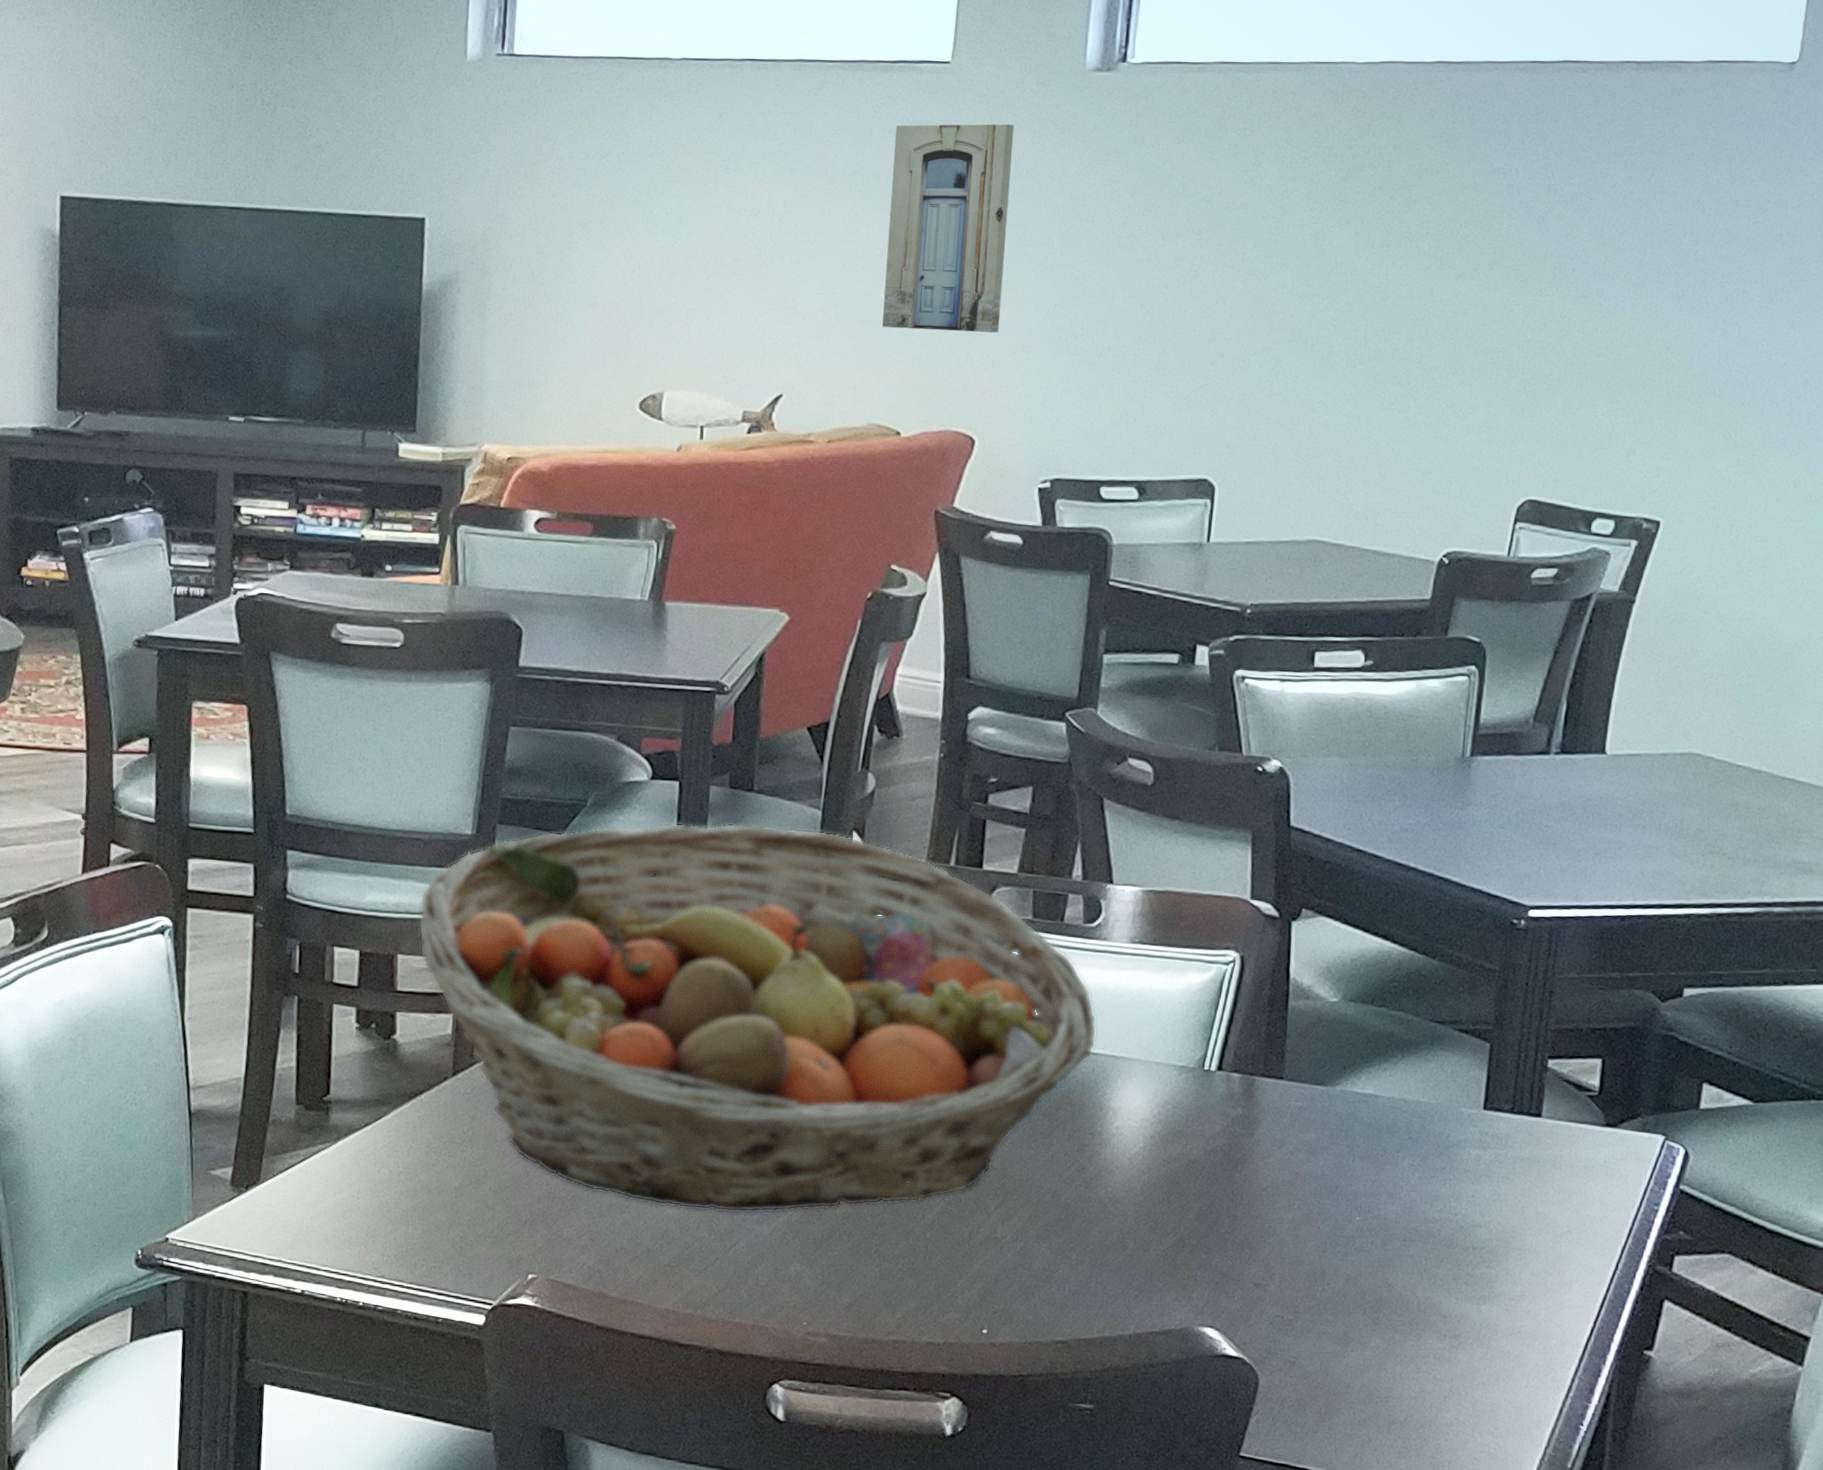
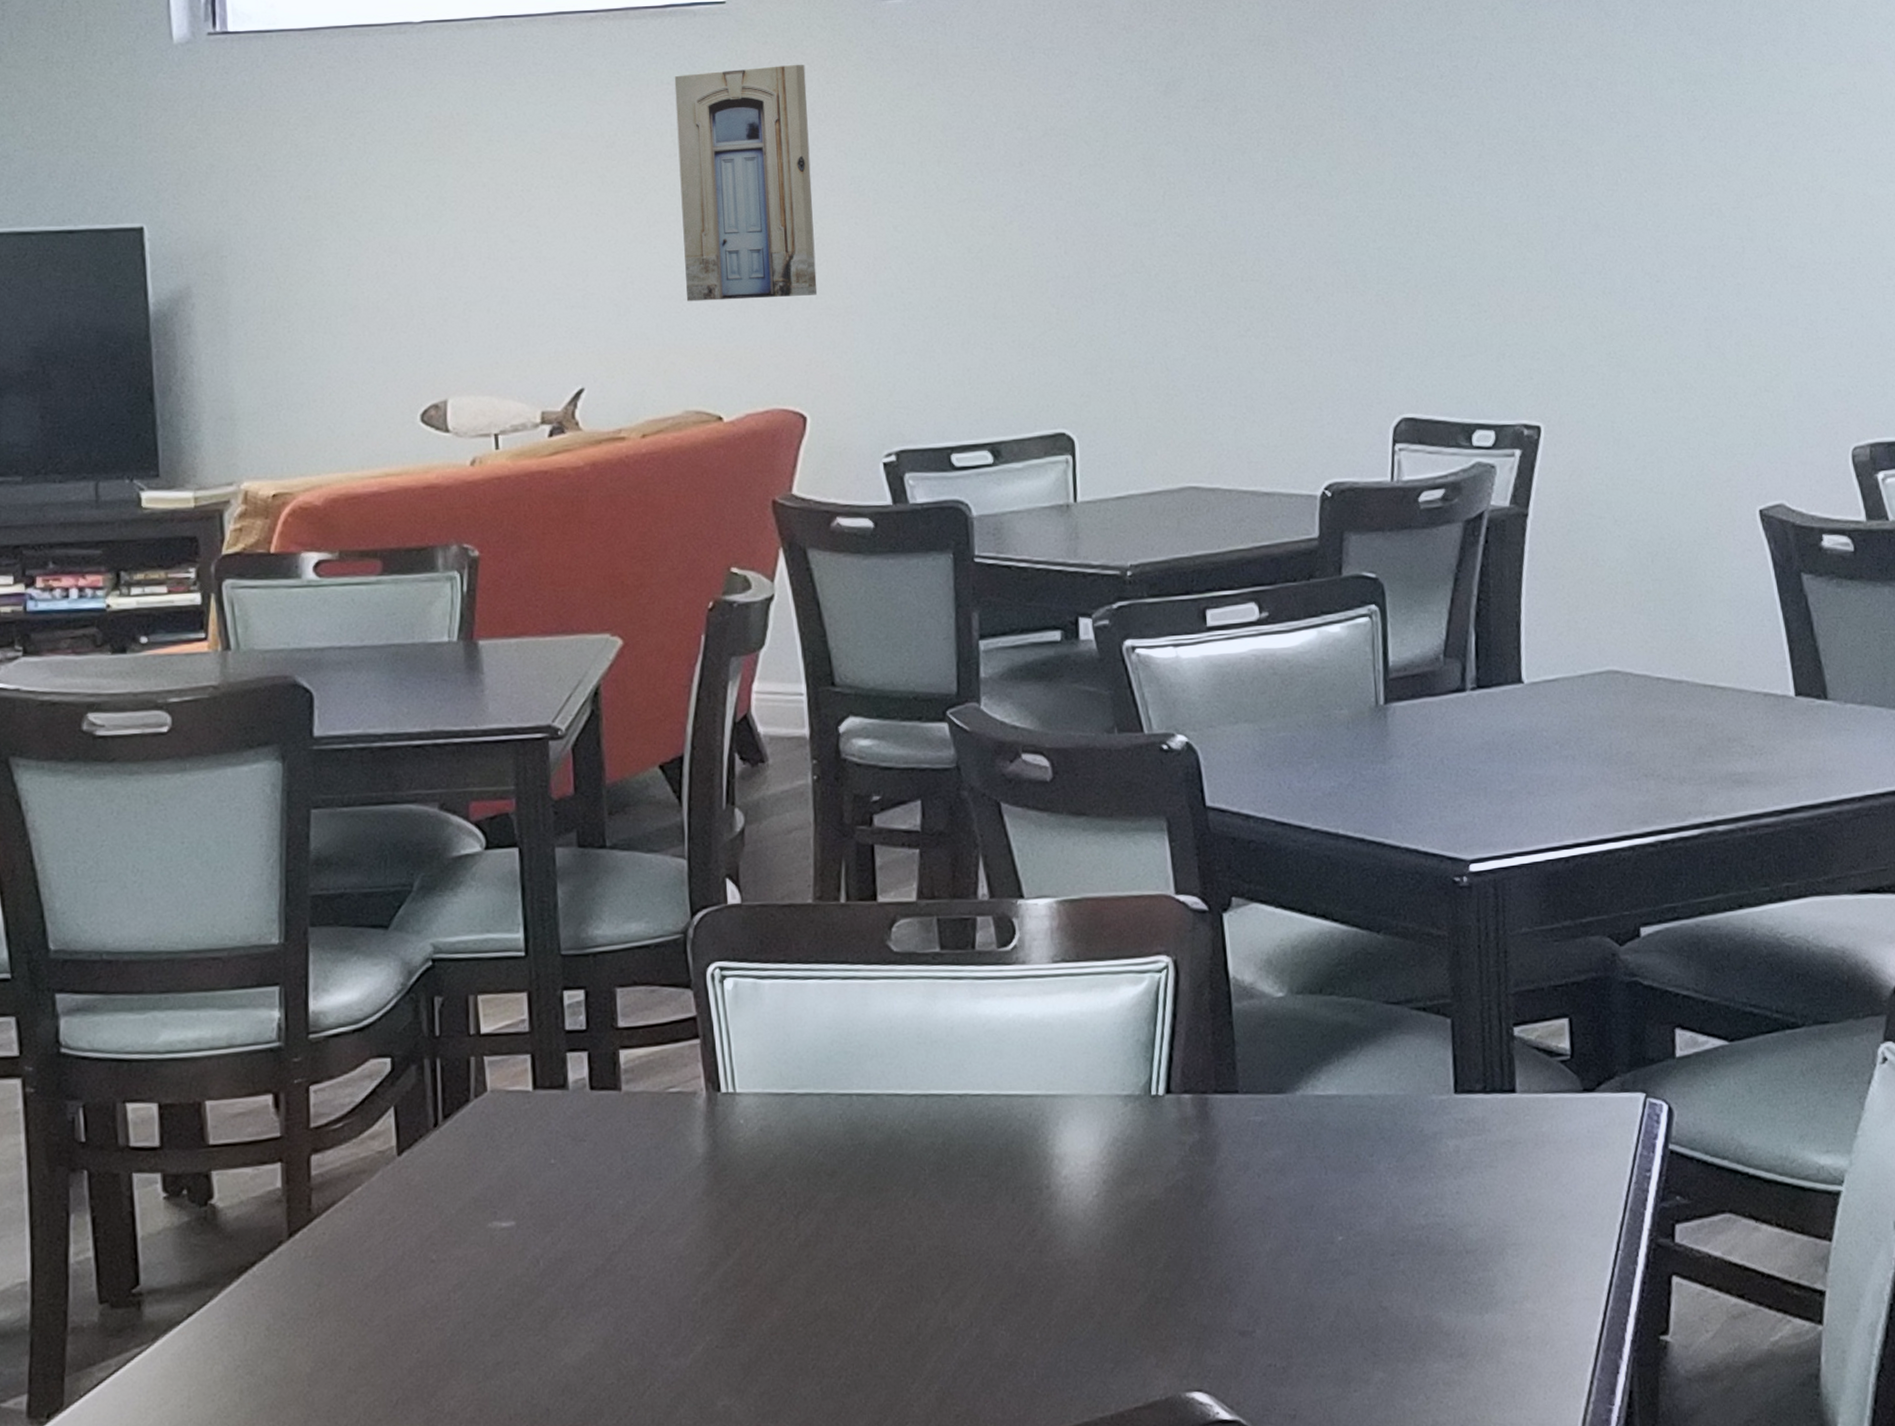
fruit basket: present [418,822,1097,1213] -> none [225,882,1030,1355]

